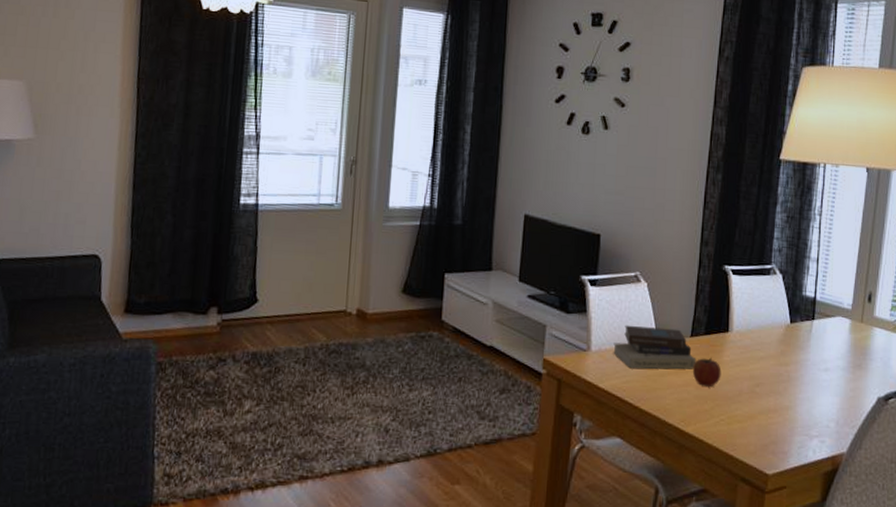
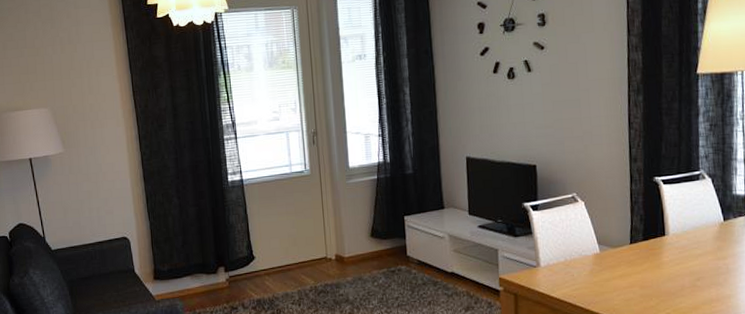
books: present [613,325,697,370] -> none [560,238,638,278]
fruit: present [692,357,722,387] -> none [635,260,663,286]

